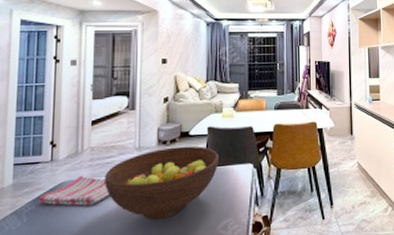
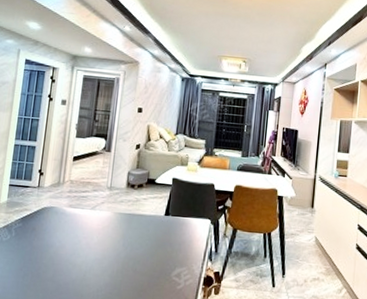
dish towel: present [38,176,111,206] -> none [25,204,83,232]
fruit bowl: present [105,146,219,221] -> none [79,191,180,257]

